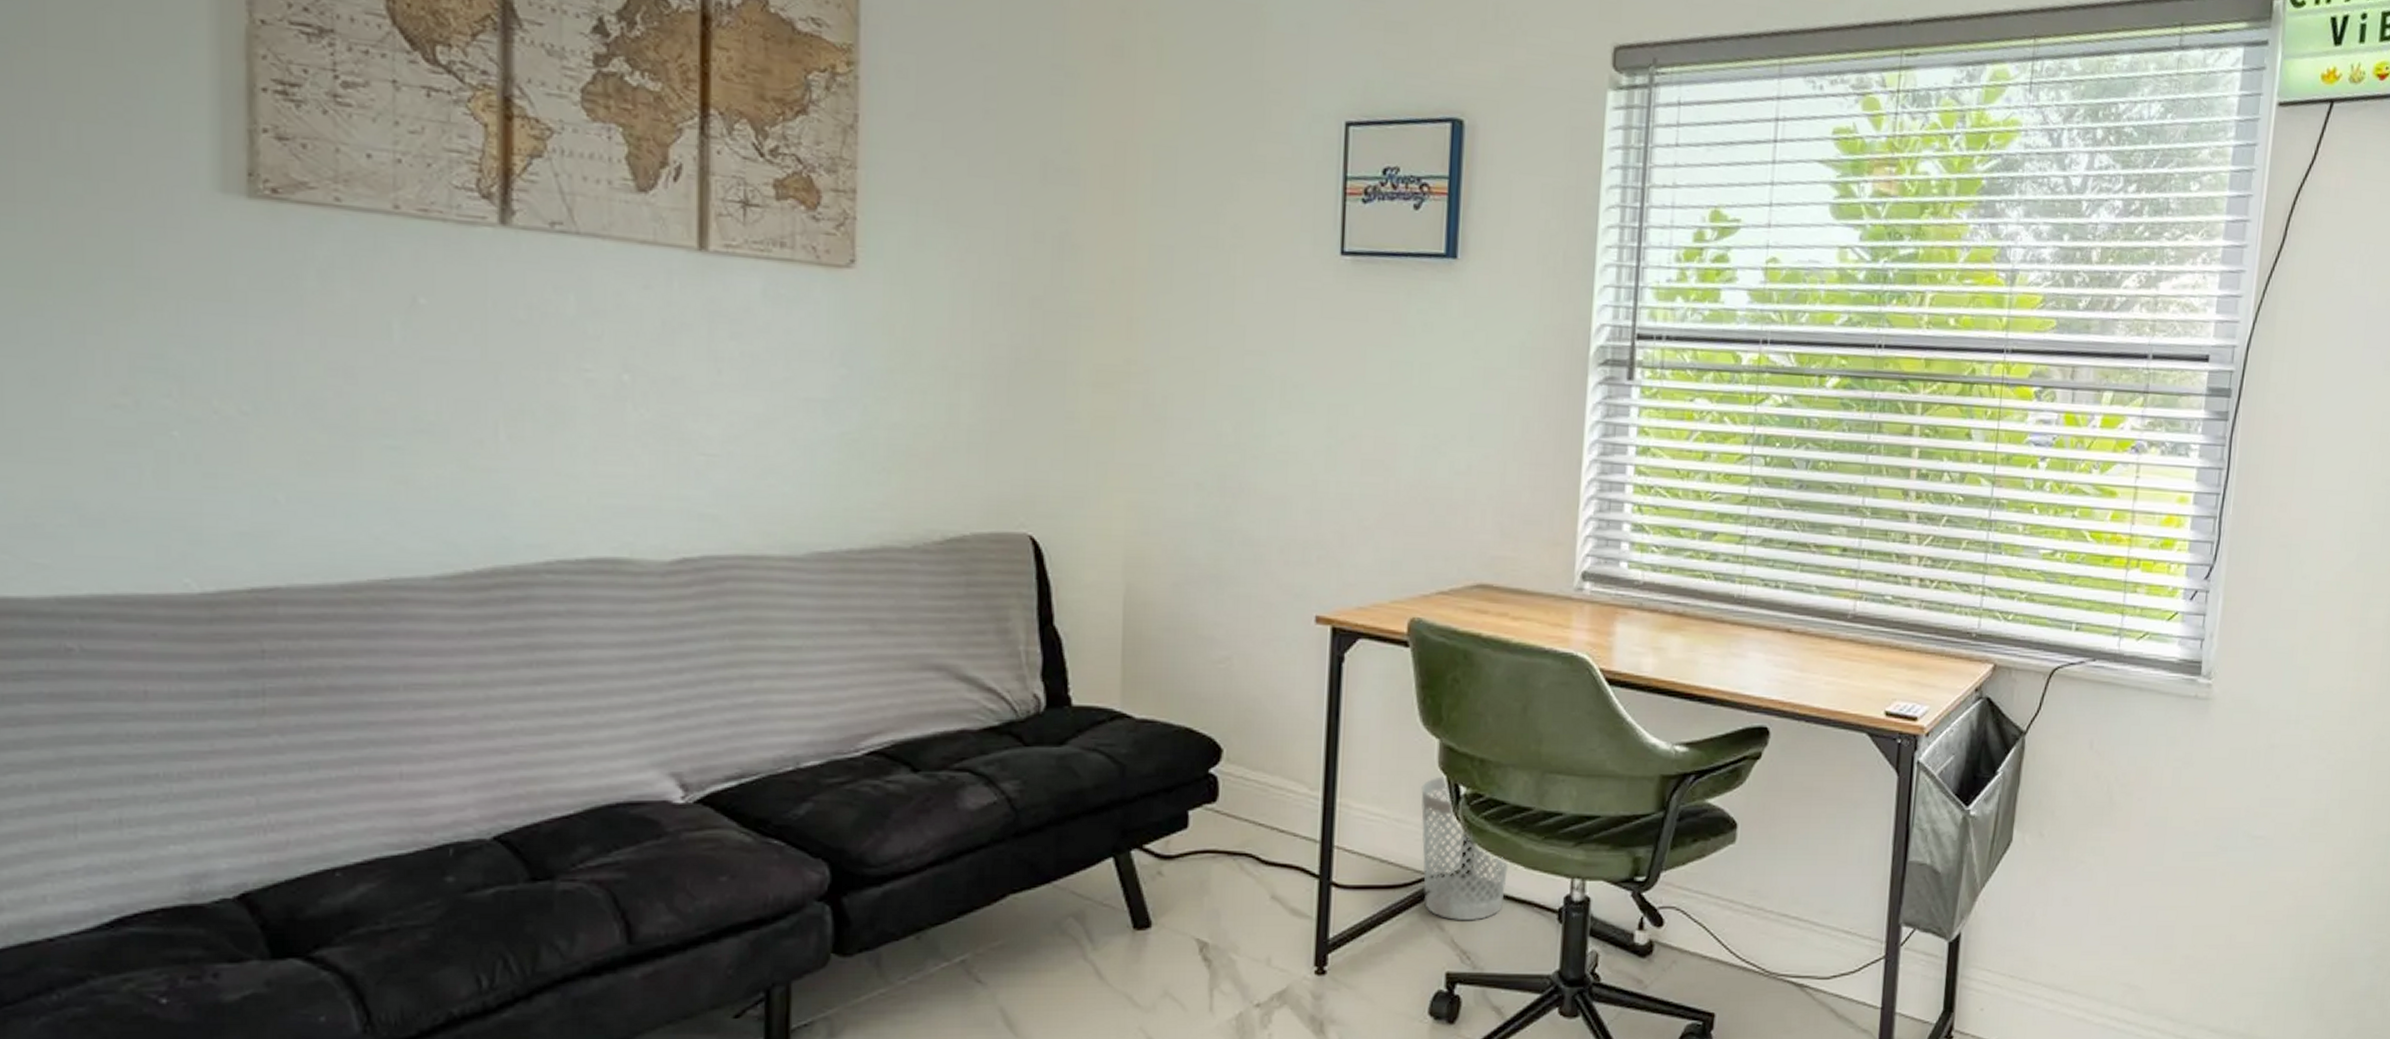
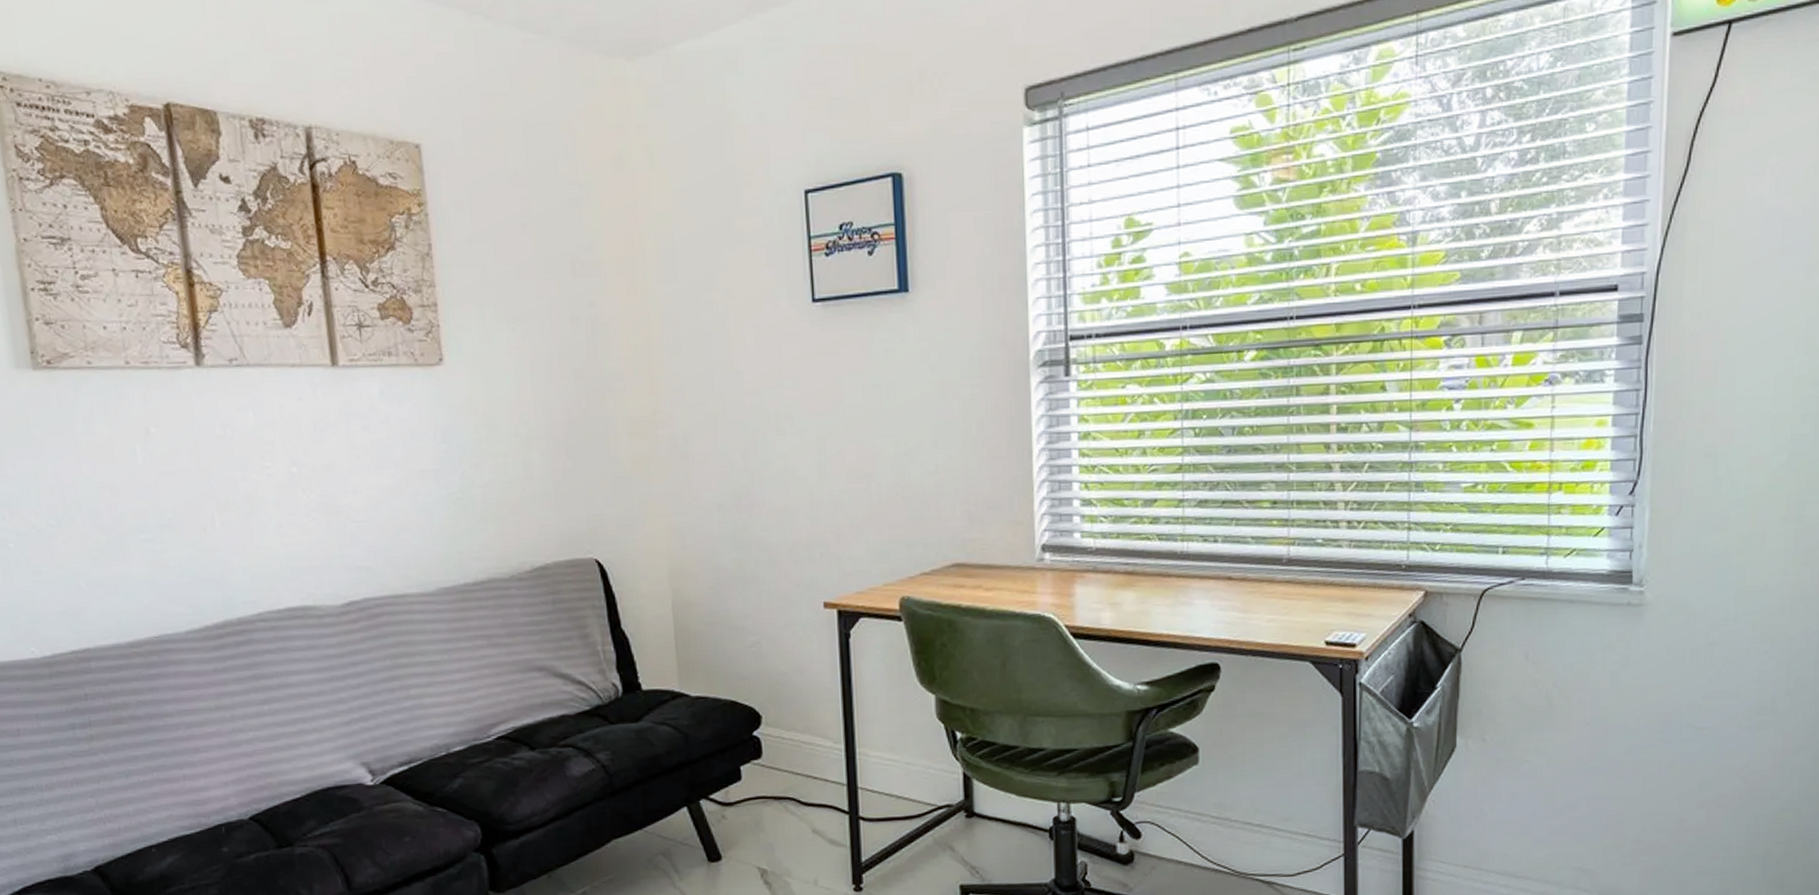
wastebasket: present [1421,776,1508,920] -> none [924,725,1003,842]

